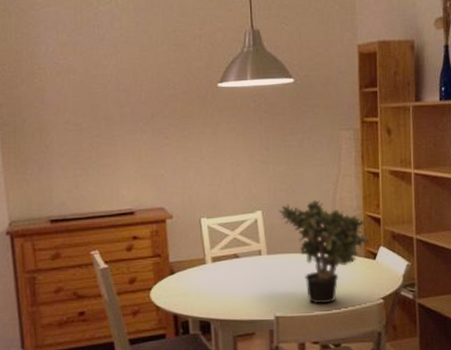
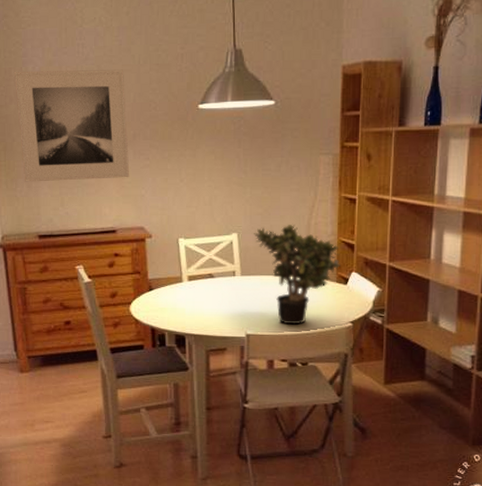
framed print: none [26,50,149,164] -> present [15,69,130,182]

